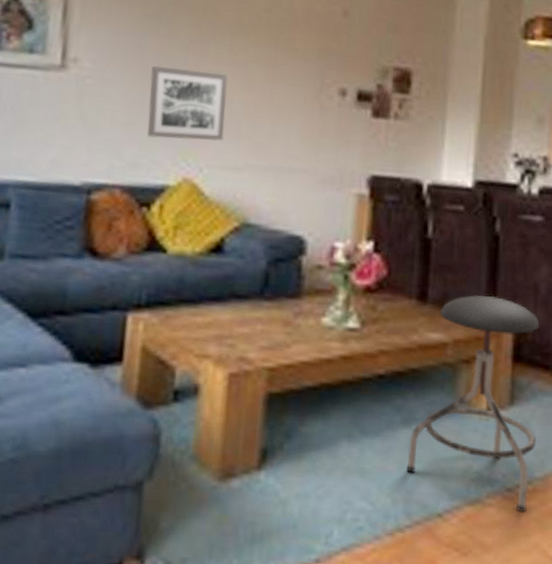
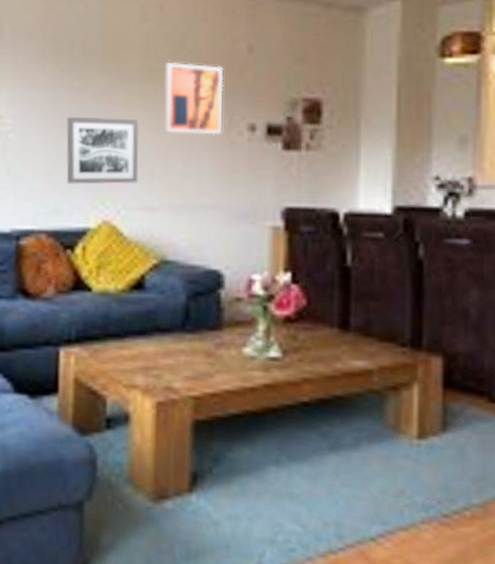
wall art: none [254,18,318,97] -> present [163,62,224,135]
stool: present [406,295,540,513] -> none [336,322,473,539]

